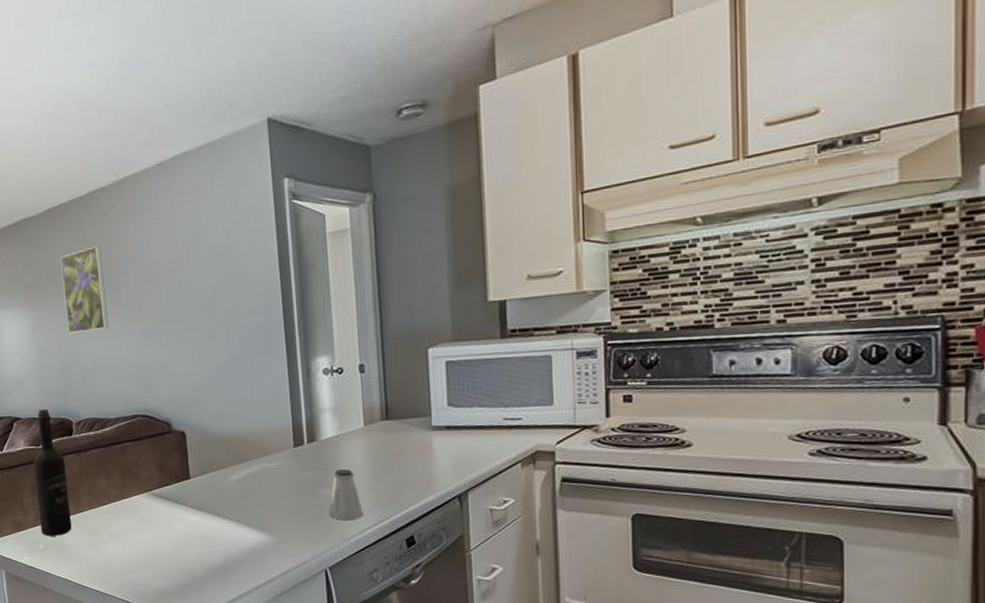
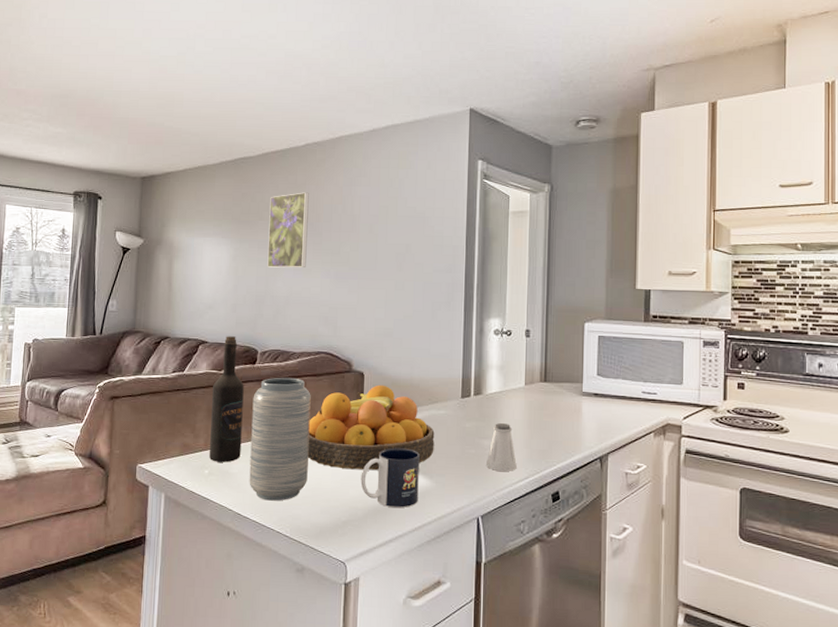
vase: none [75,445,142,569] -> present [249,377,311,501]
fruit bowl: none [135,442,270,532] -> present [307,384,435,470]
mug: none [196,505,259,567] -> present [360,448,420,509]

